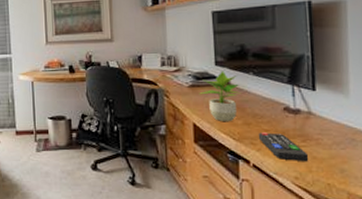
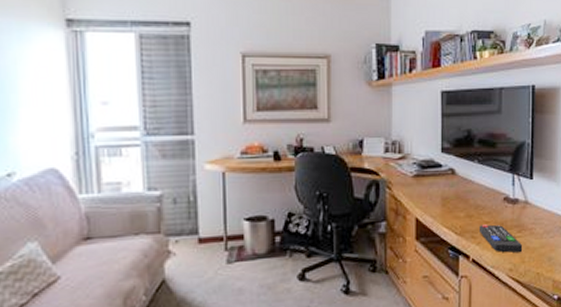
potted plant: present [199,71,241,122] -> none [423,158,465,215]

